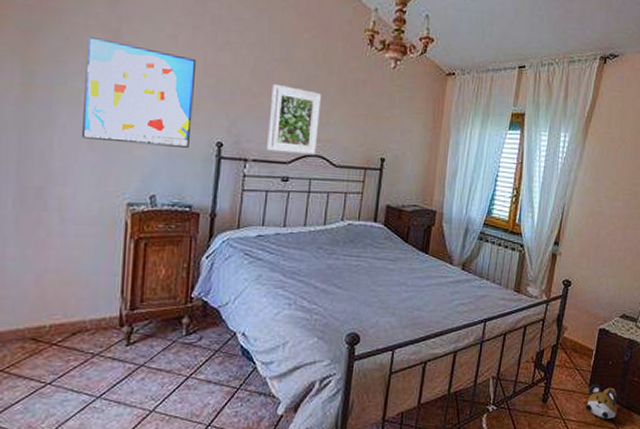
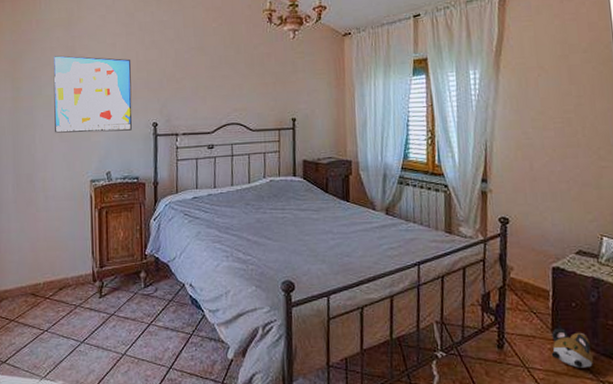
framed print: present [267,84,322,156] -> none [191,68,234,125]

